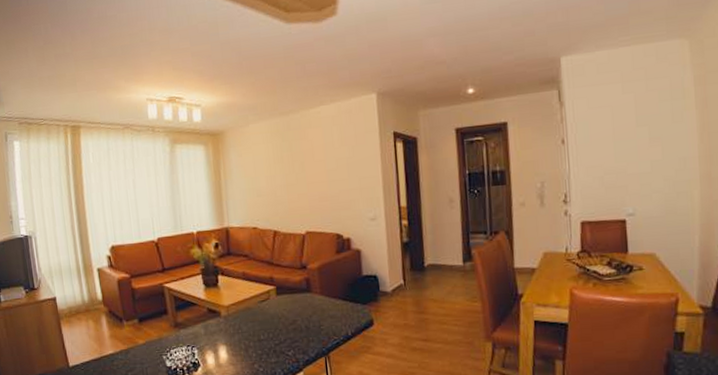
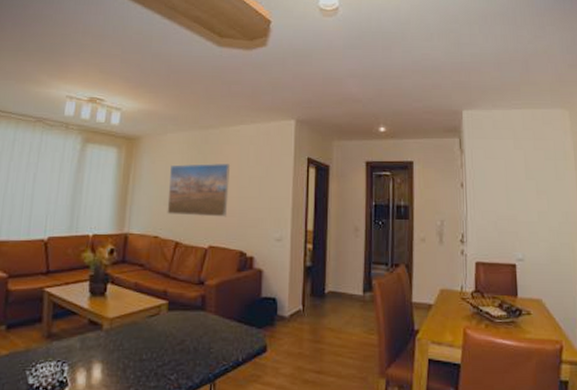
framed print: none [258,148,319,205] -> present [167,164,230,217]

